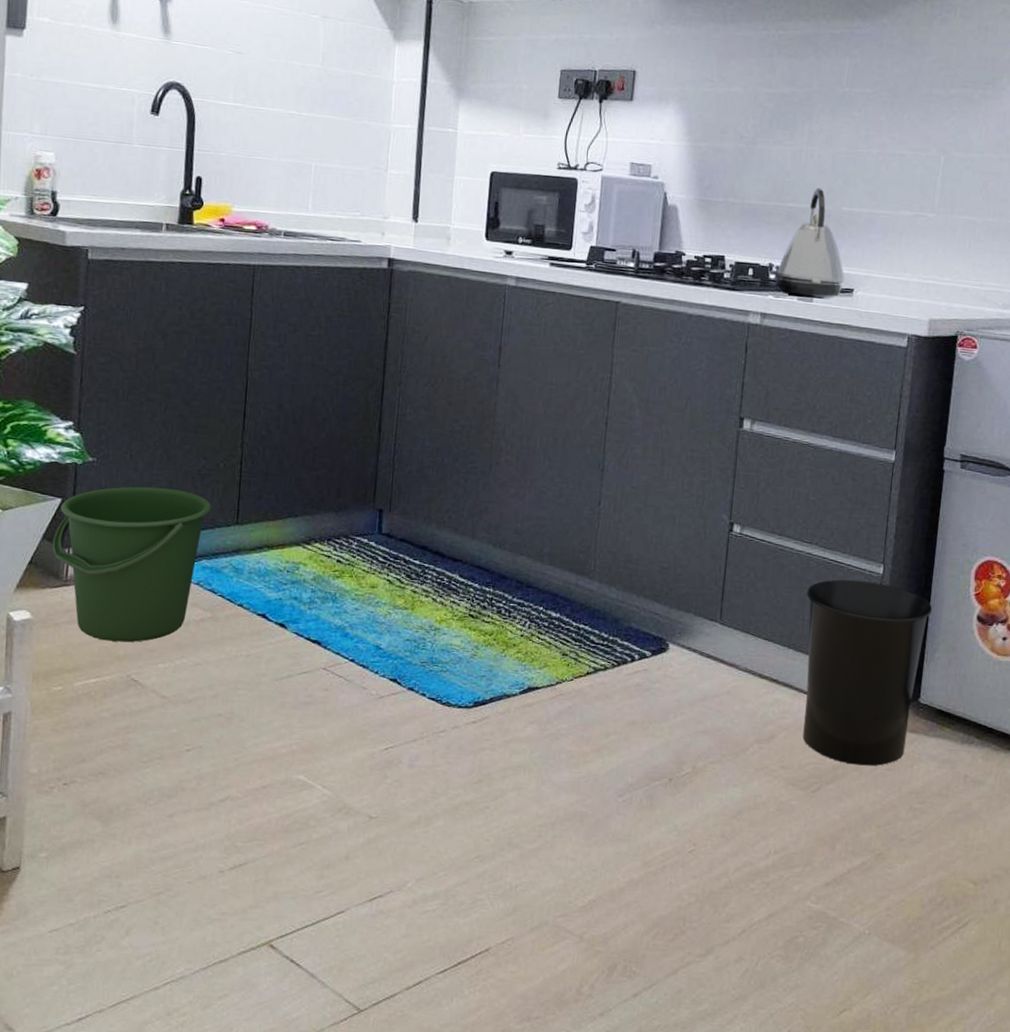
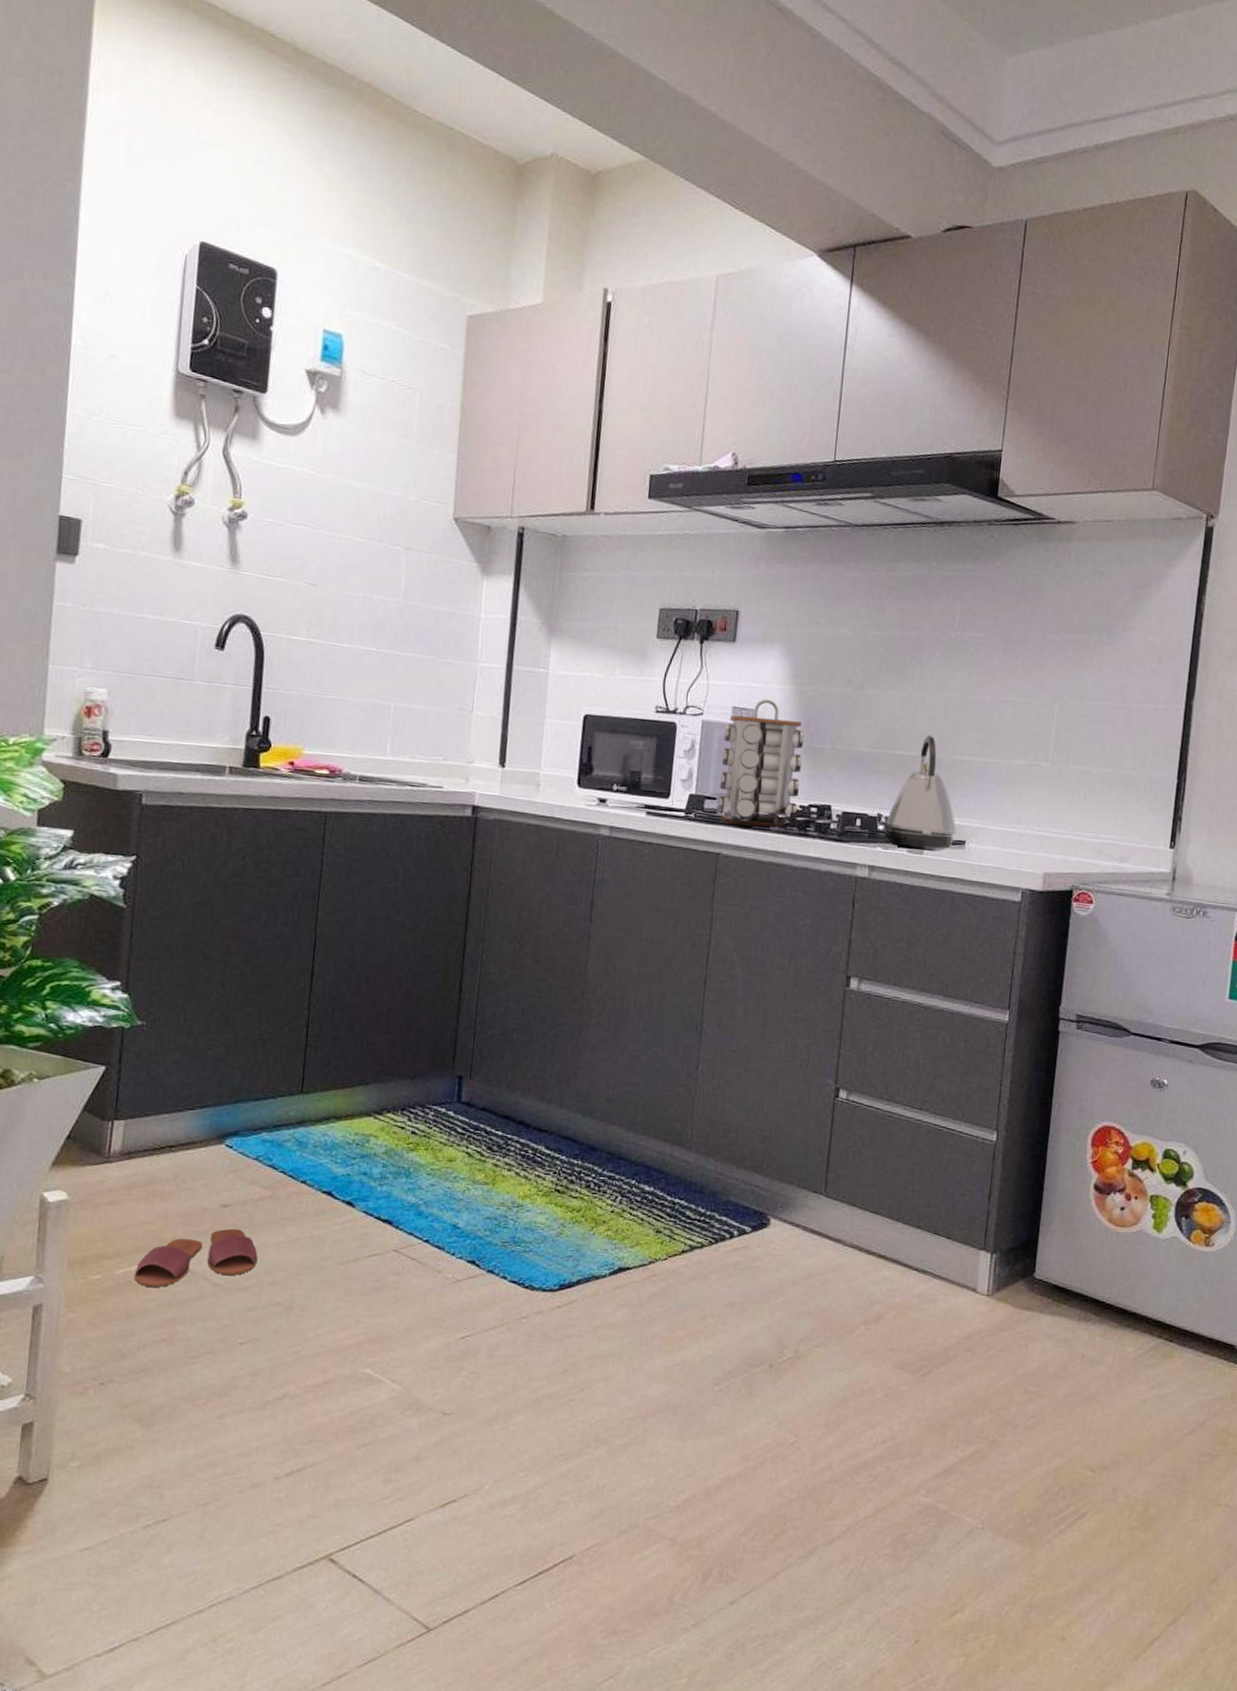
bucket: present [52,486,212,643] -> none [93,1052,274,1225]
slippers: none [91,646,201,699] -> present [134,1228,258,1287]
spice rack: none [616,155,699,280] -> present [717,699,804,831]
waste bin: present [803,579,933,766] -> none [912,1147,1048,1347]

